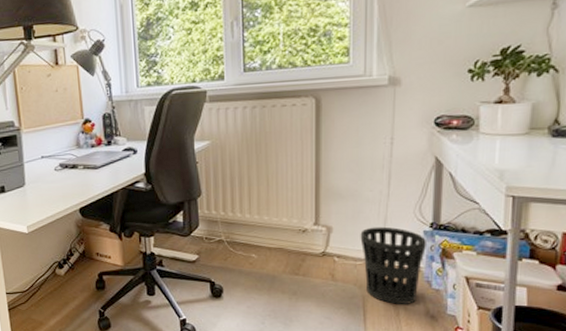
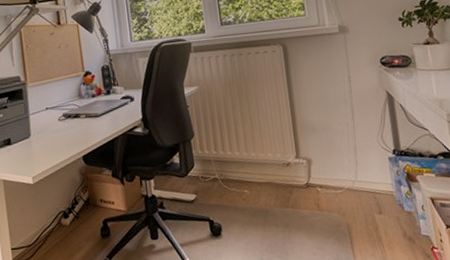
wastebasket: present [360,226,426,304] -> none [336,155,394,229]

